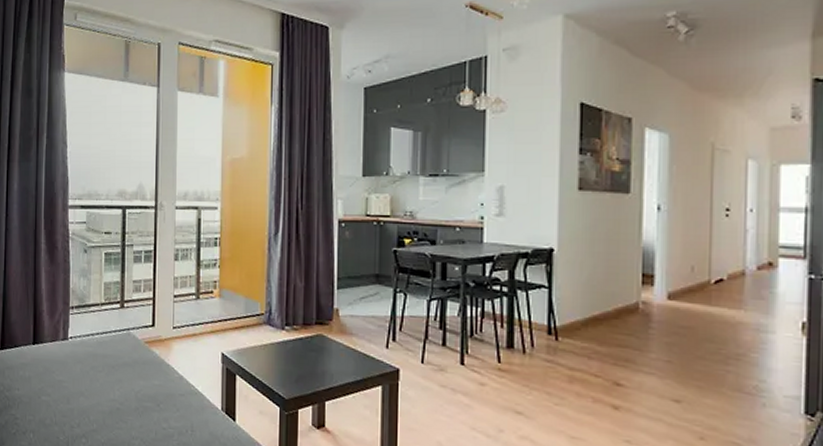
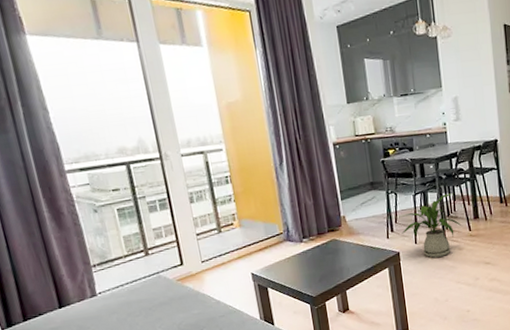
house plant: none [405,307,490,389] -> present [398,193,463,258]

